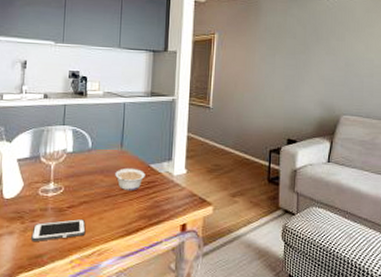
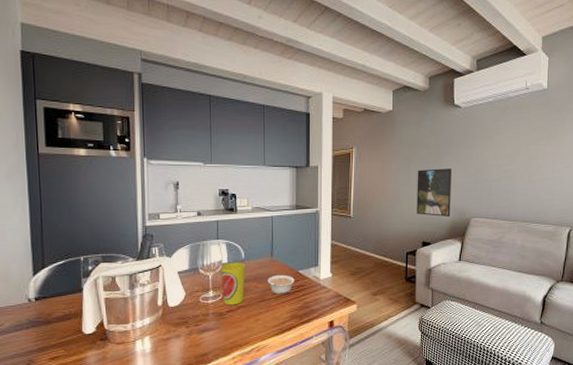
cell phone: present [31,219,86,241] -> none [196,321,244,342]
cup: none [64,151,92,200] -> present [220,262,246,306]
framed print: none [281,60,320,114] -> present [416,168,452,218]

